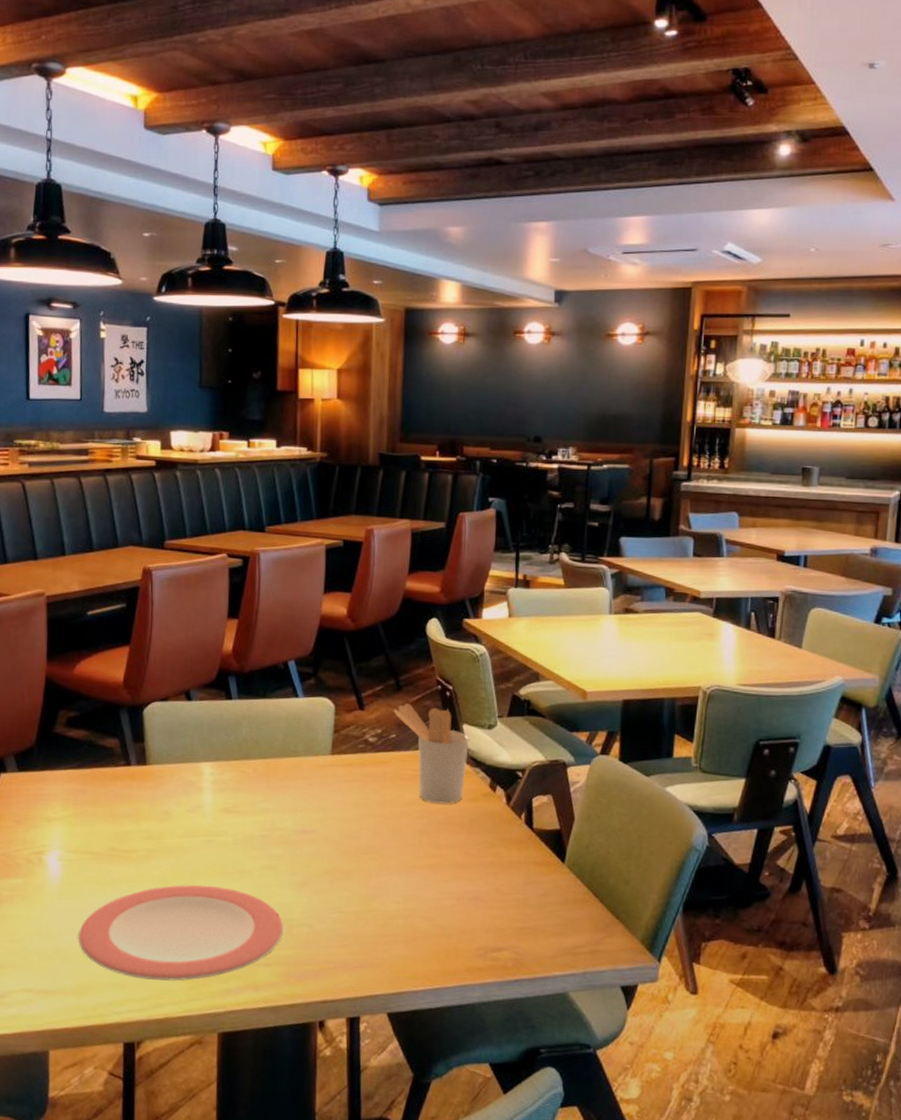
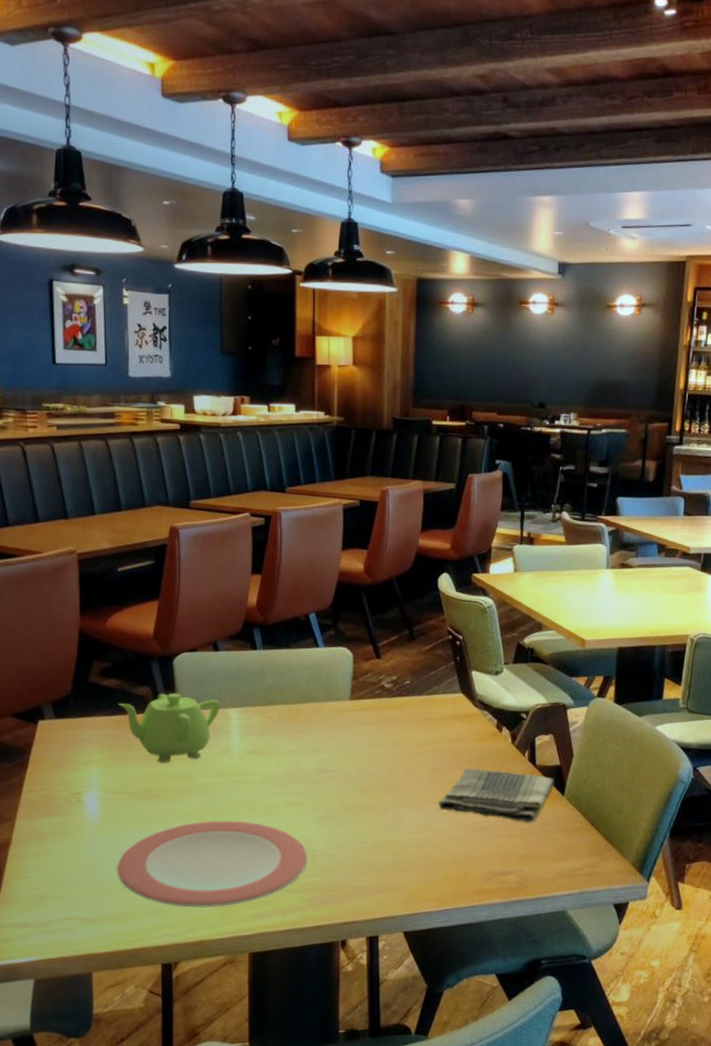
teapot: none [85,745,193,821] -> present [119,693,221,763]
utensil holder: present [393,703,469,804] -> none [407,652,478,744]
dish towel: none [426,832,554,893] -> present [439,769,555,823]

